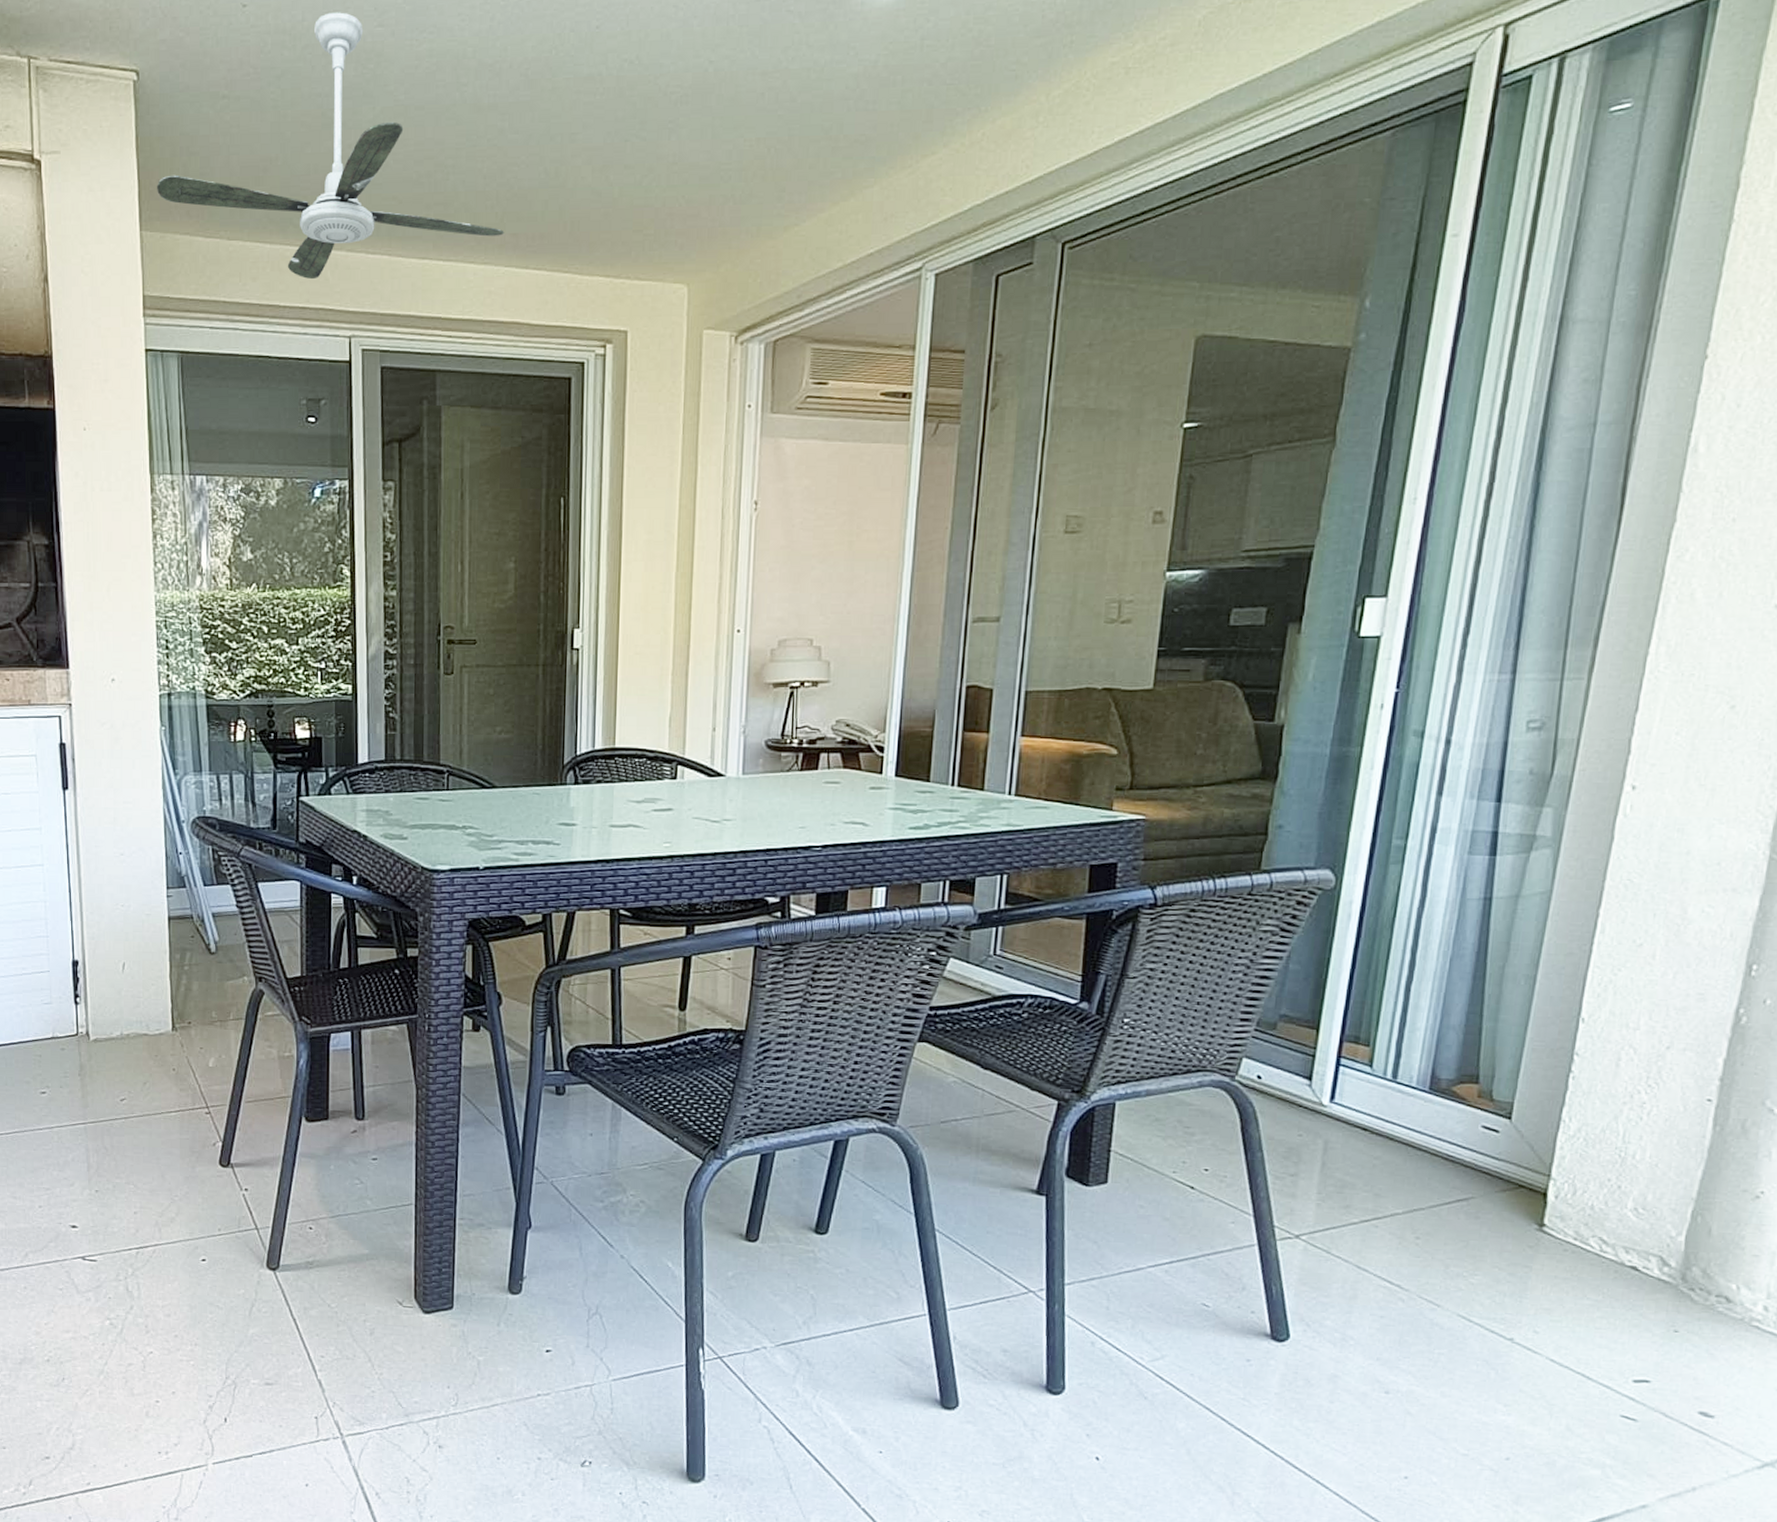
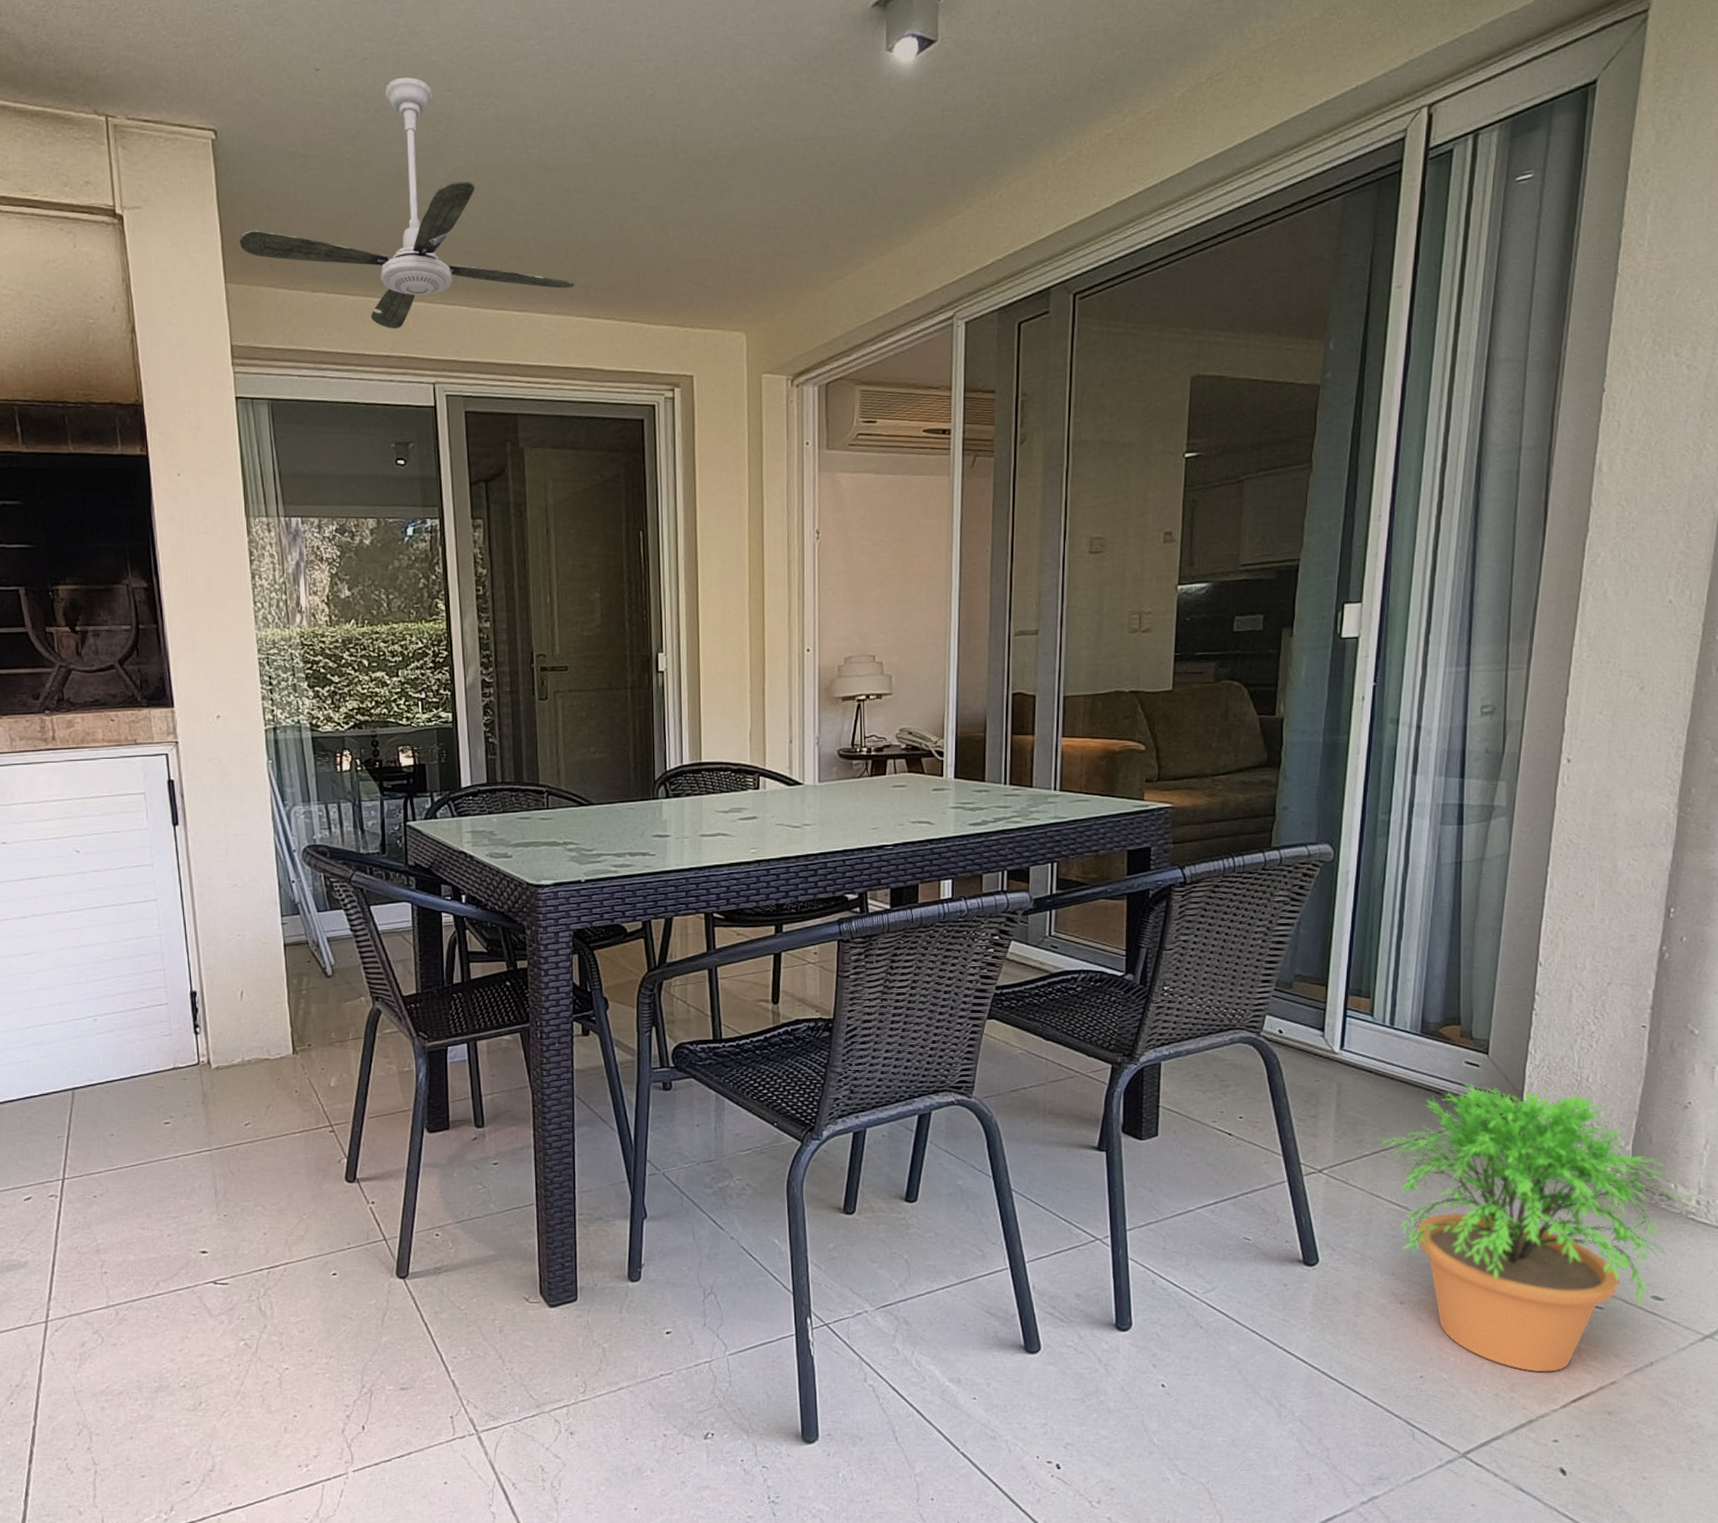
potted plant: none [1370,1149,1767,1487] -> present [1379,1082,1699,1373]

